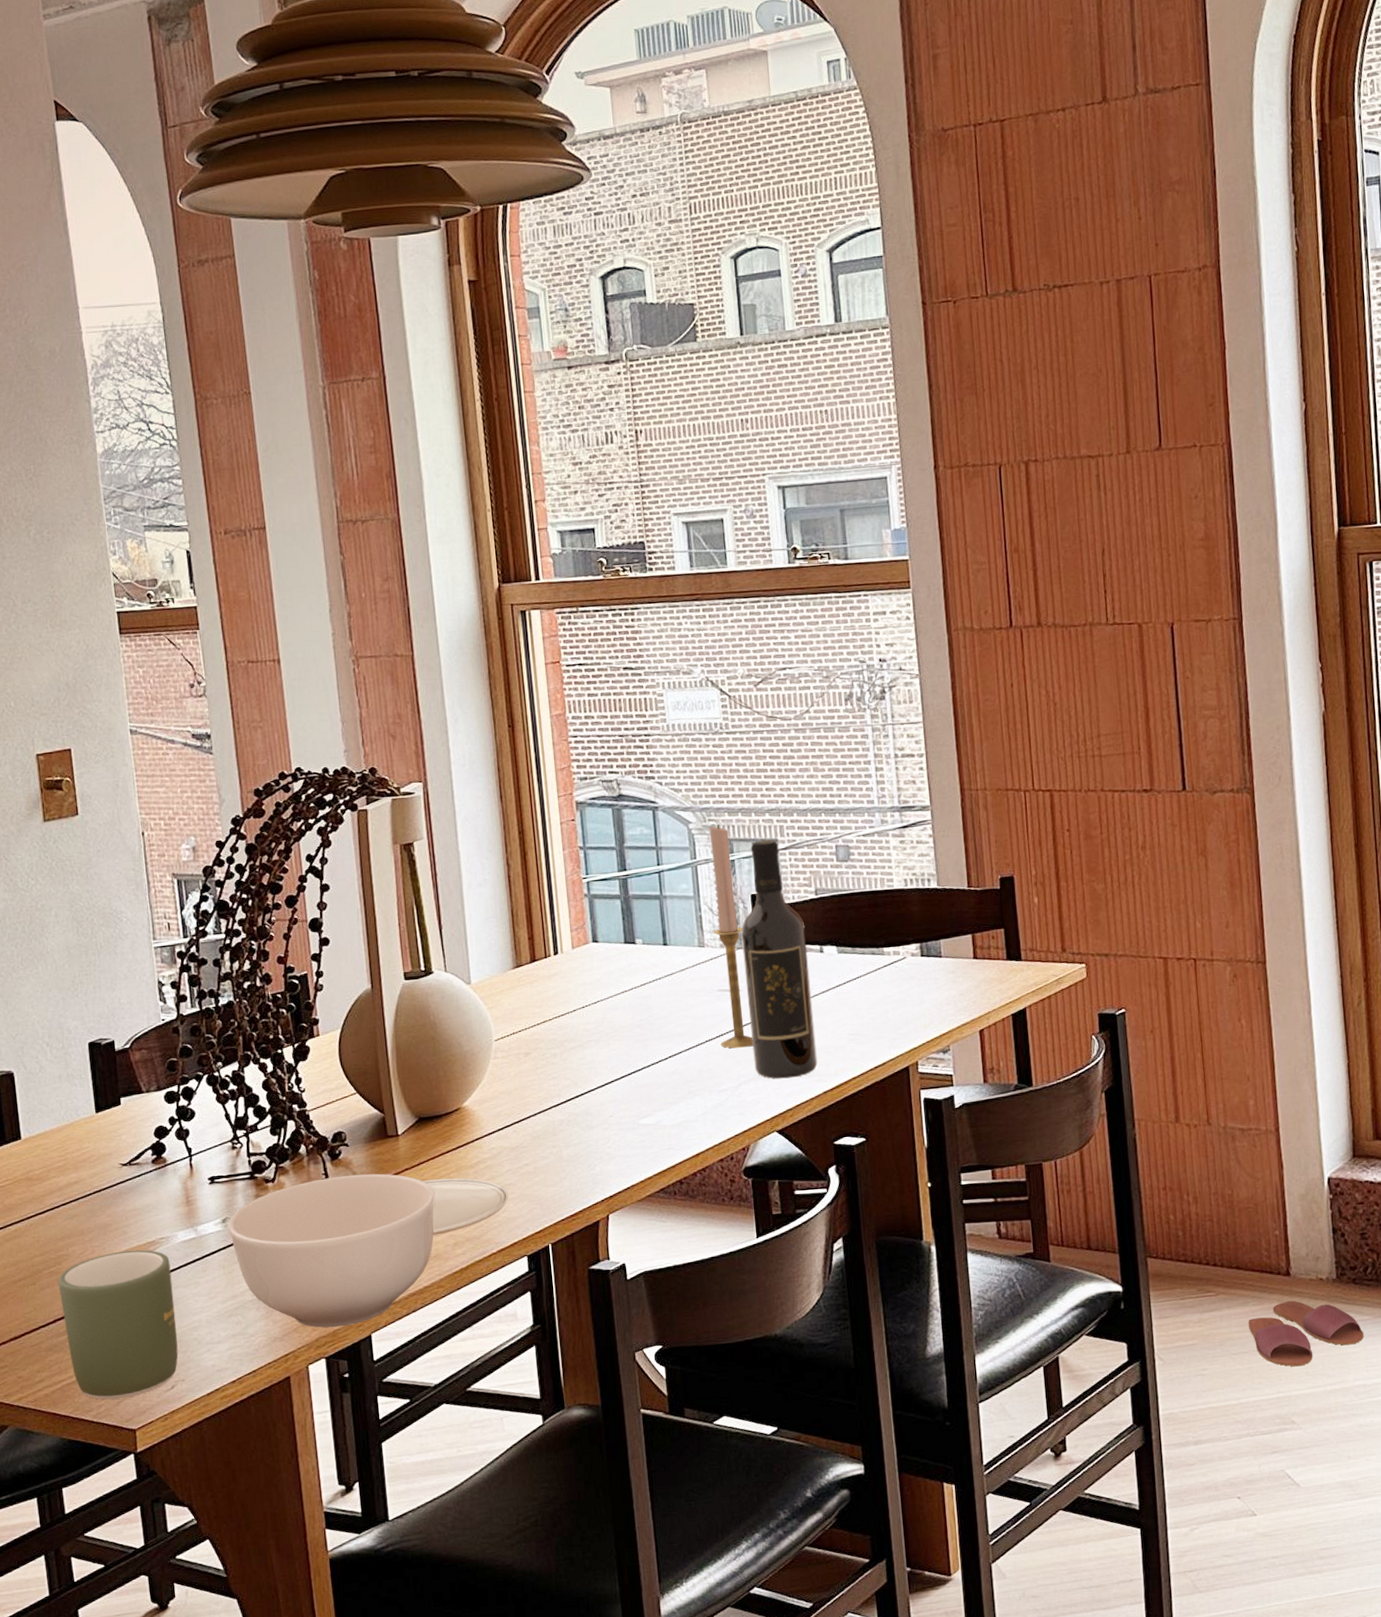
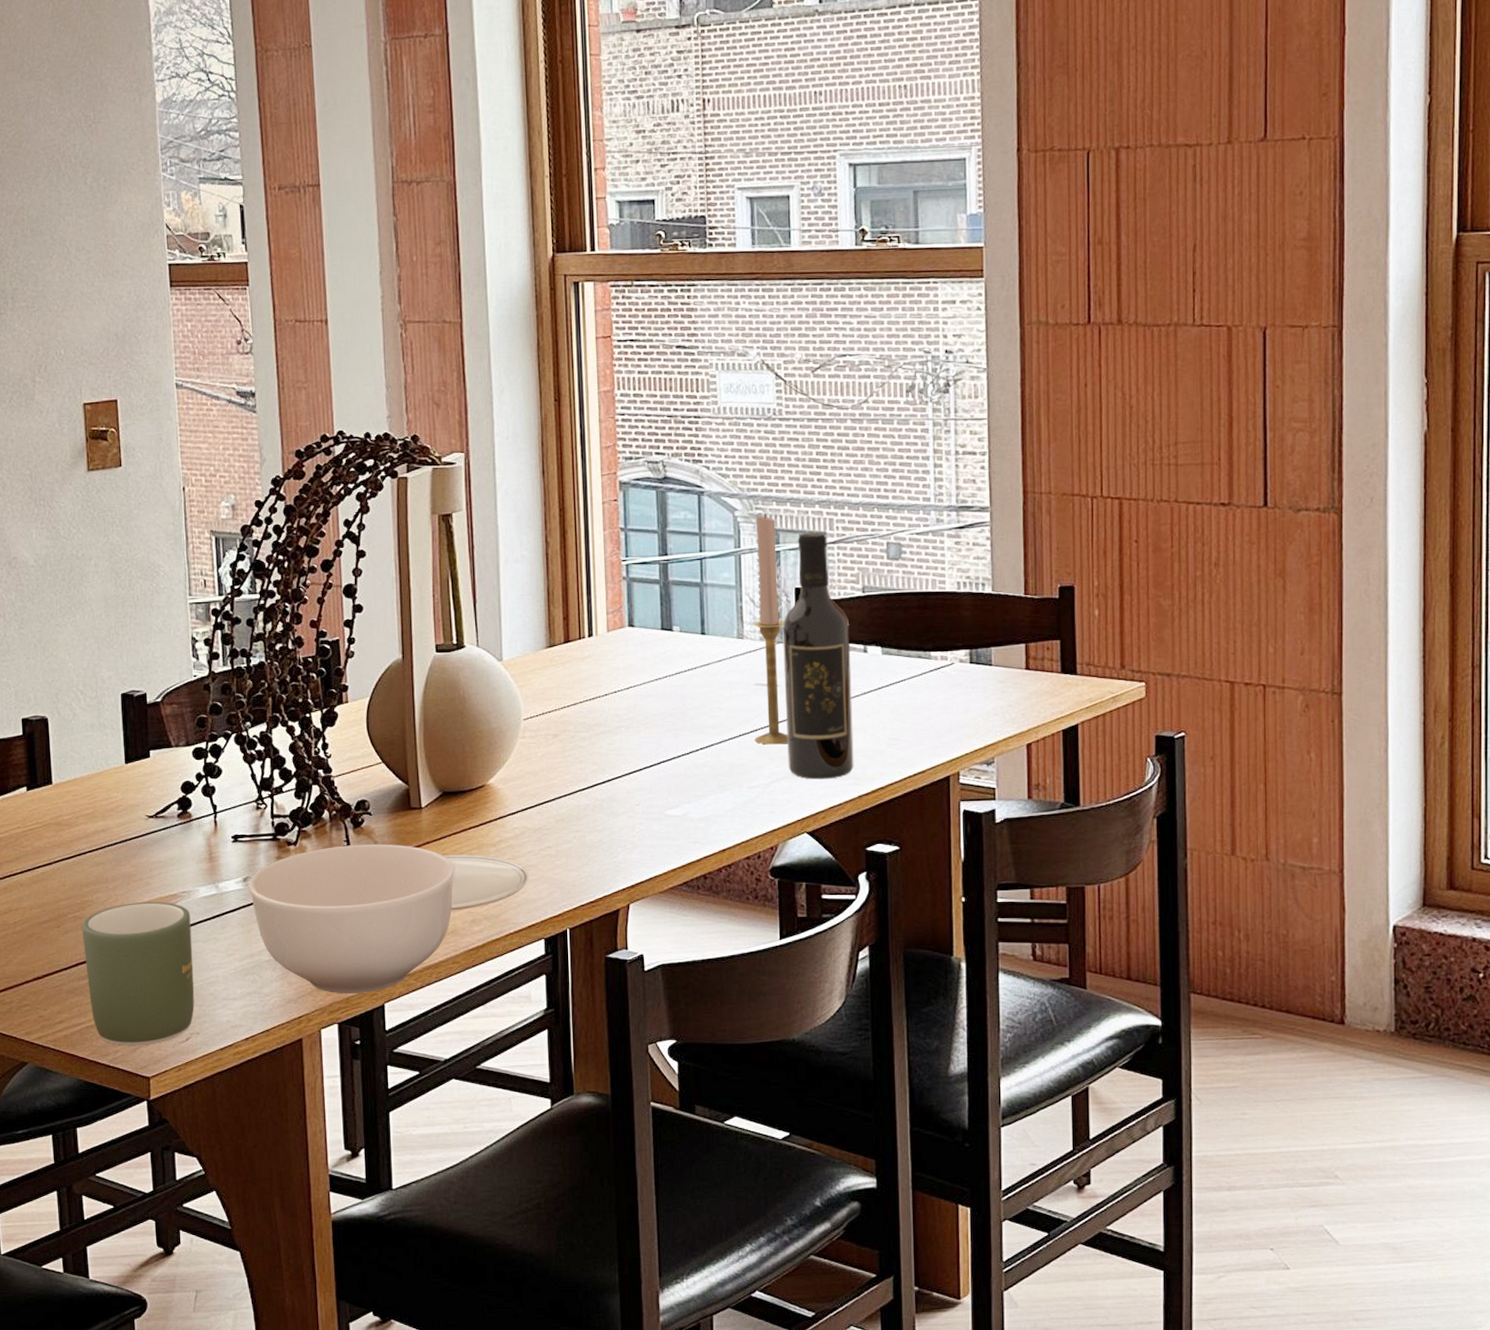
slippers: present [1248,1300,1364,1367] -> none [1295,1050,1420,1120]

